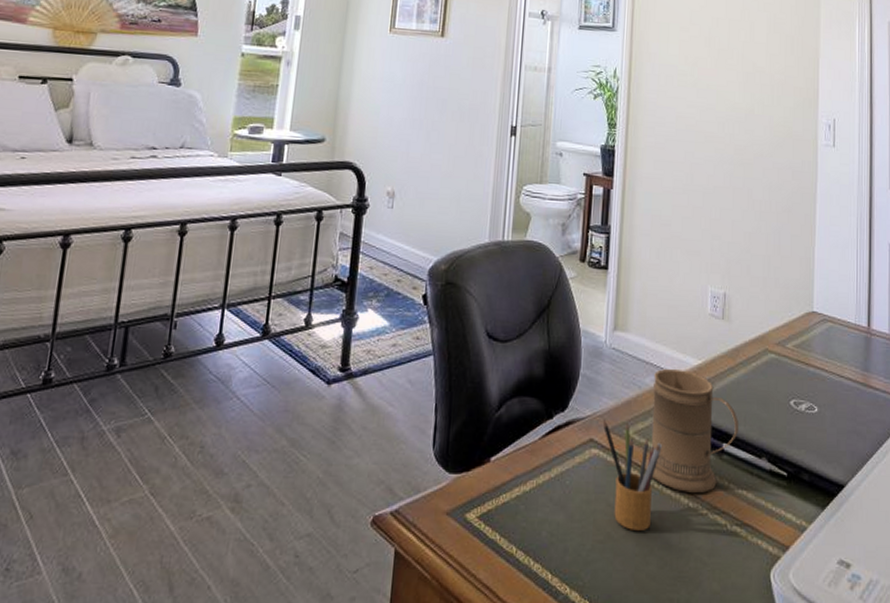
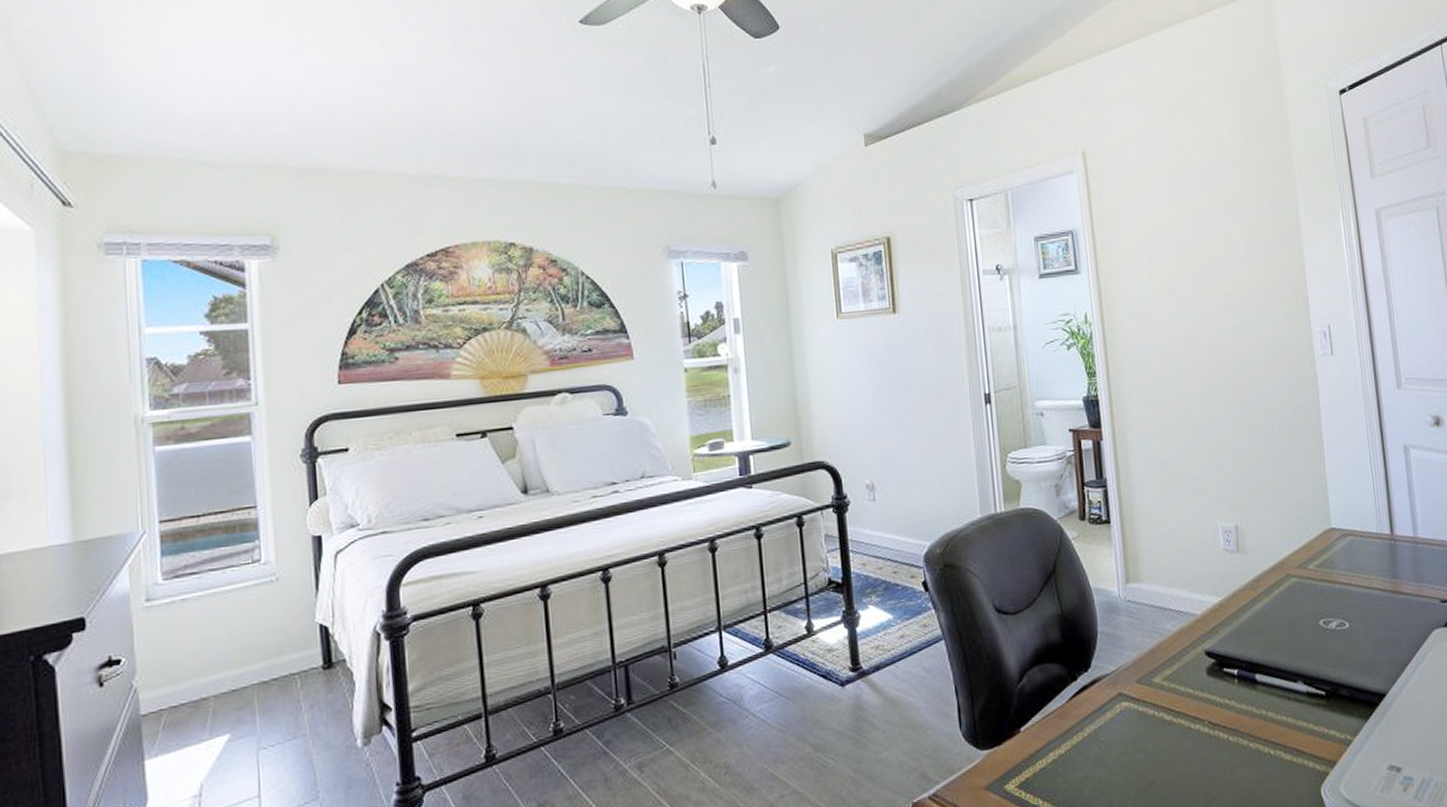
pencil box: present [602,419,662,532] -> none [1128,670,1193,774]
mug: present [645,368,739,493] -> none [1175,609,1270,728]

